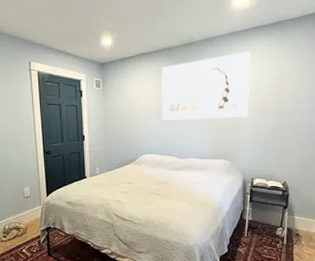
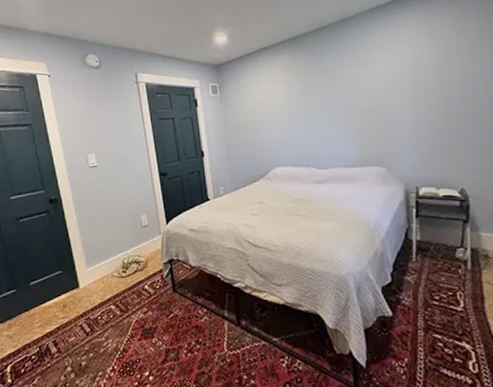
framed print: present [161,51,251,120] -> none [288,27,405,125]

